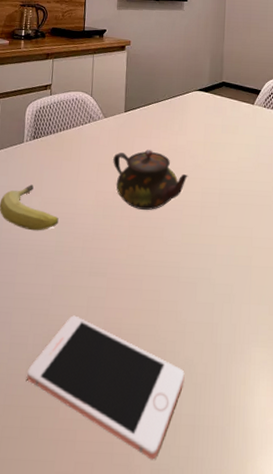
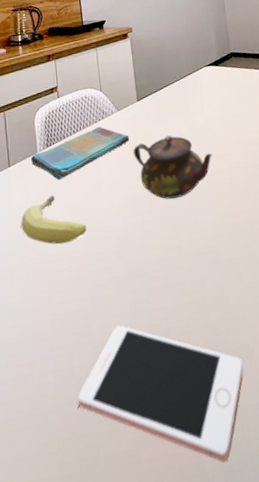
dish towel: none [16,129,112,172] -> present [30,126,130,181]

